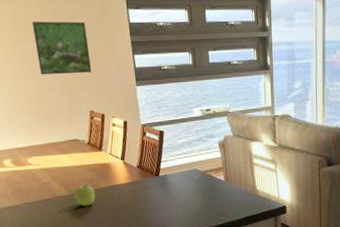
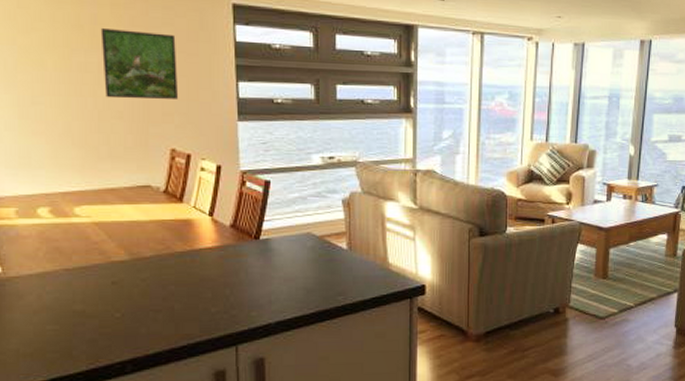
fruit: present [74,184,96,206] -> none [137,246,168,276]

